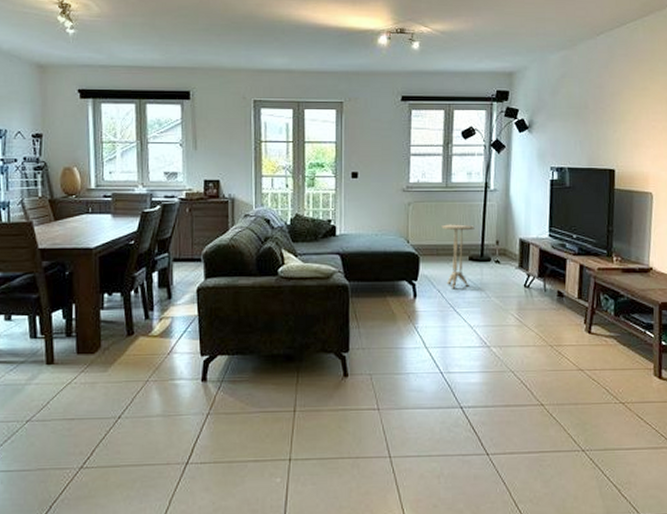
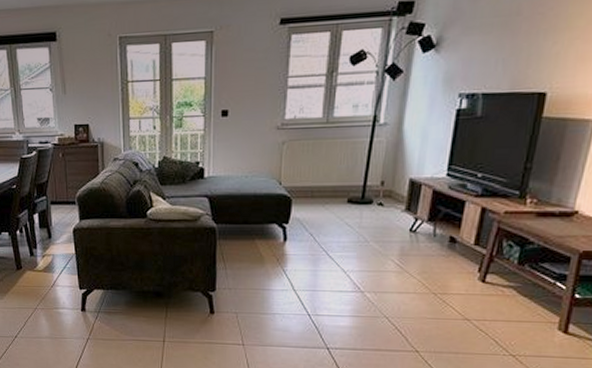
side table: present [441,224,475,289] -> none [318,163,357,233]

